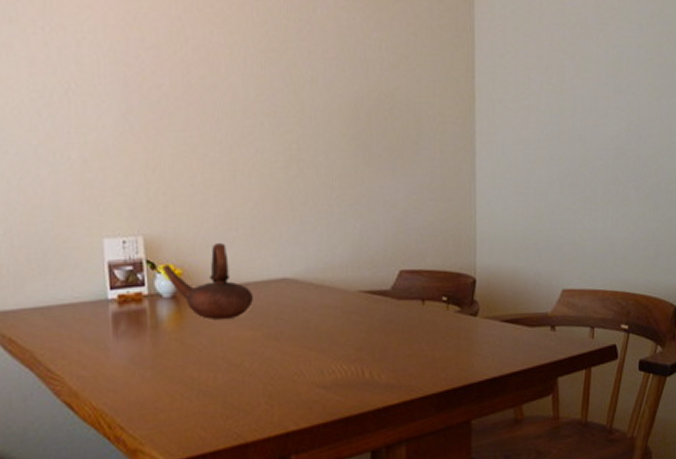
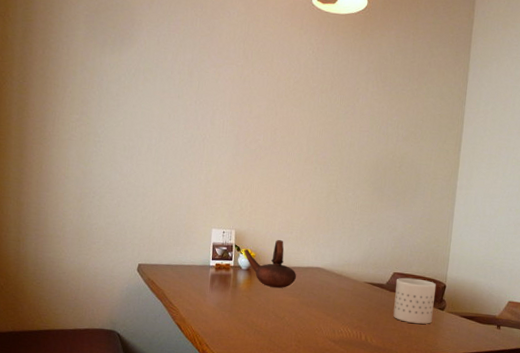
mug: none [404,275,463,342] -> present [393,277,437,325]

